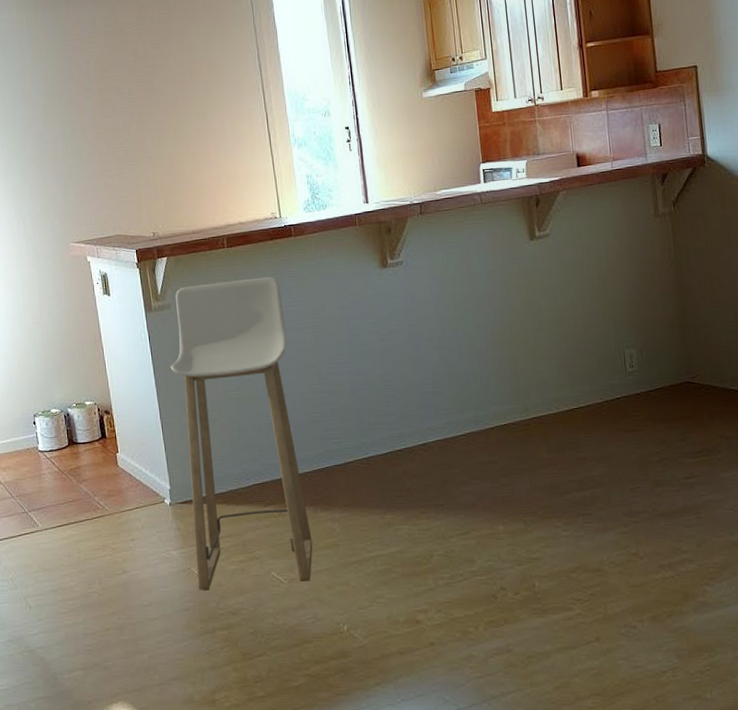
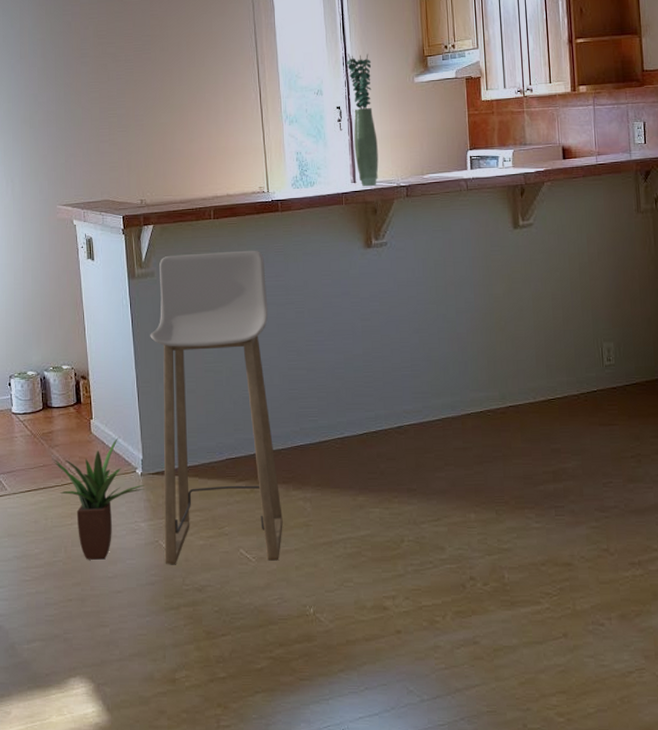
potted plant: none [82,469,174,590] -> present [53,437,144,560]
vase: none [353,70,391,207] -> present [346,53,379,187]

